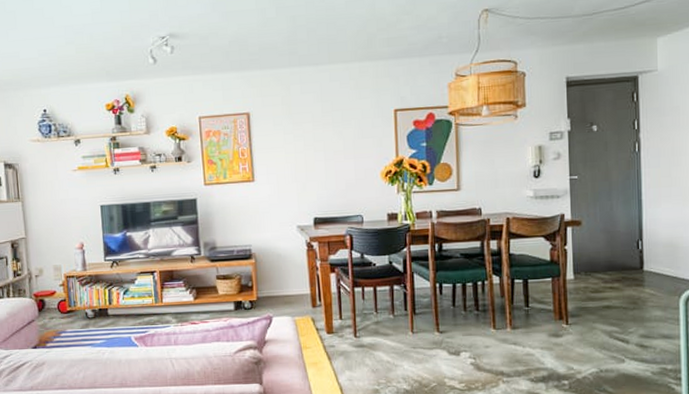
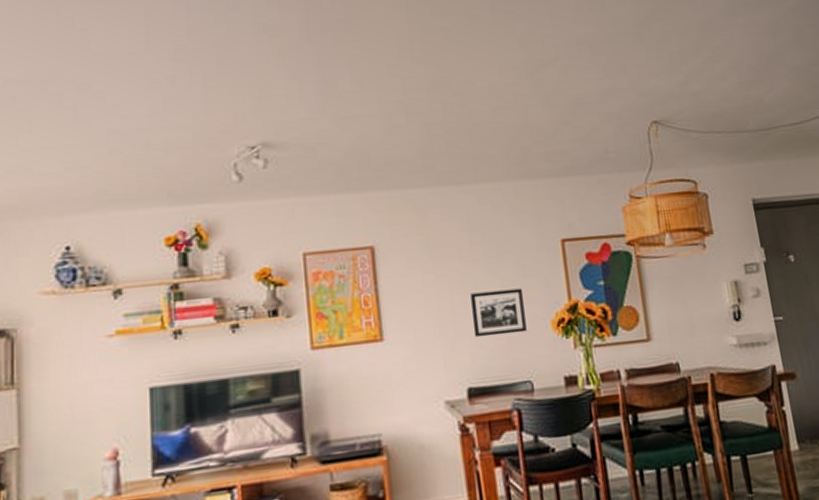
picture frame: none [320,147,361,182] -> present [471,288,527,338]

